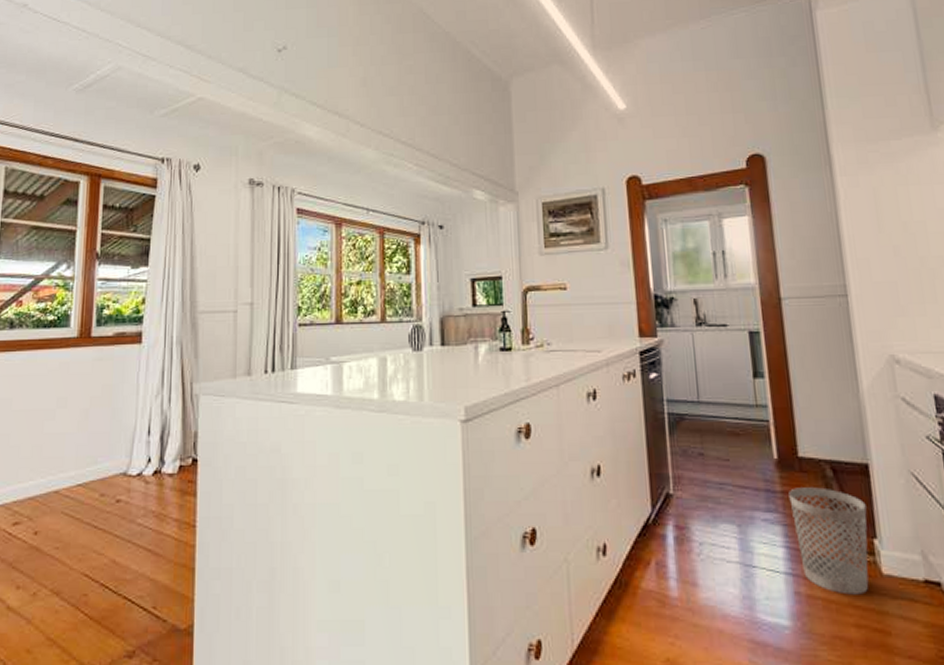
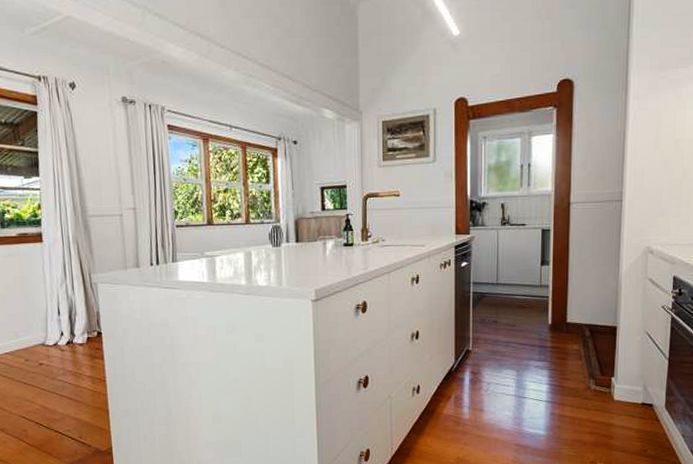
wastebasket: present [788,487,869,595] -> none [556,343,610,414]

